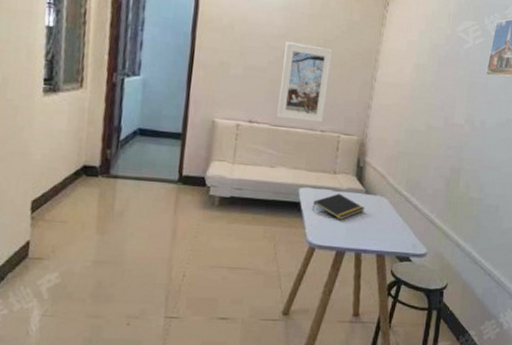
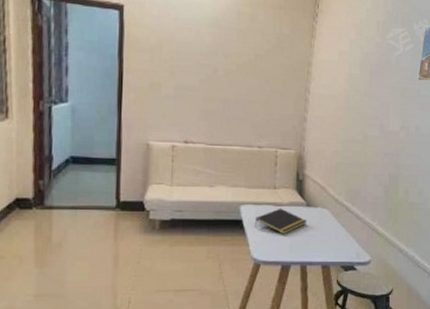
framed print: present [277,42,333,123] -> none [213,59,265,138]

